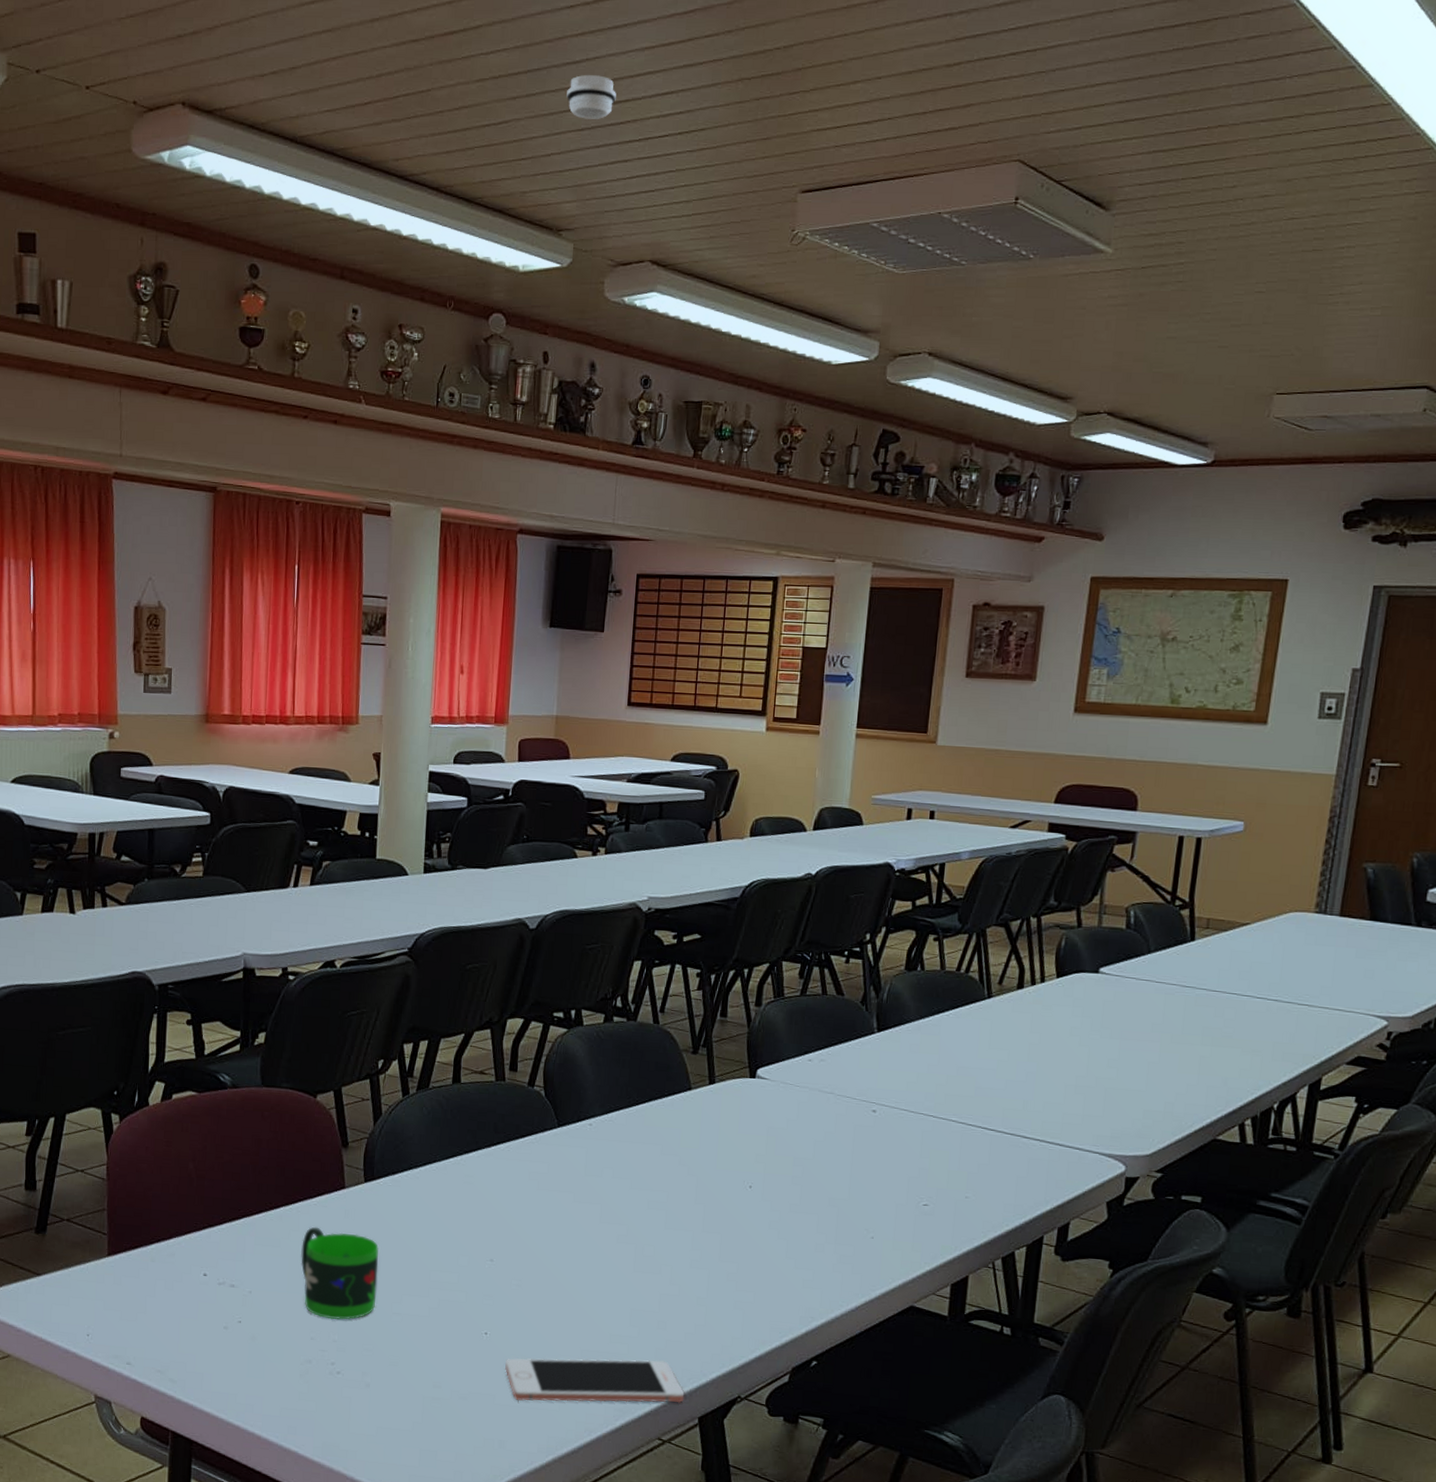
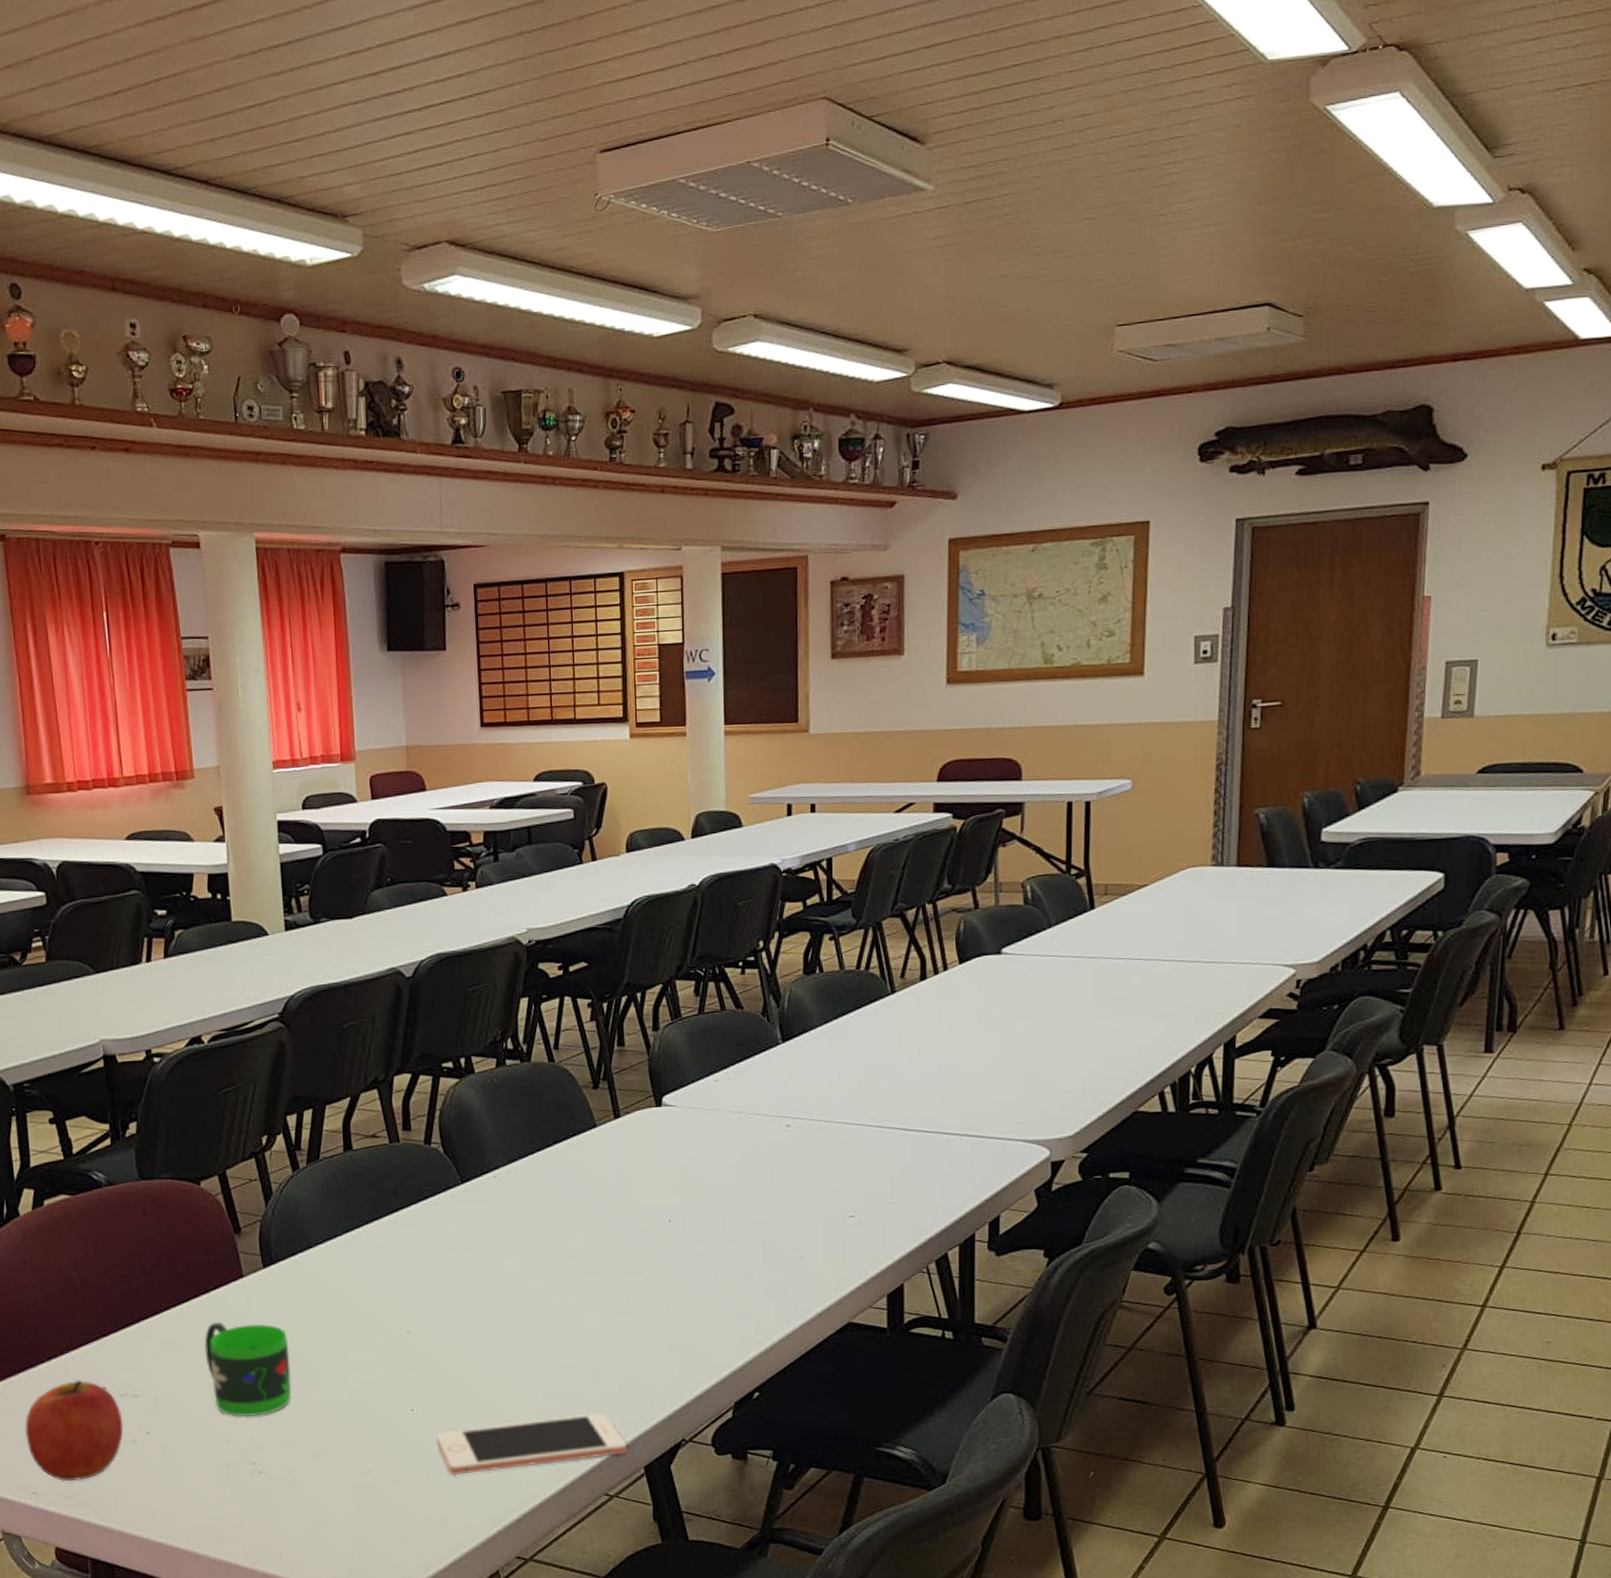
apple: none [127,1264,218,1358] -> present [24,1380,124,1481]
smoke detector: present [567,75,616,119] -> none [334,40,389,91]

